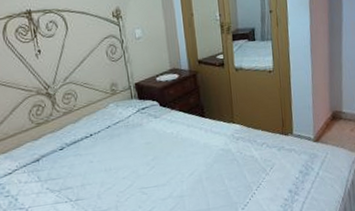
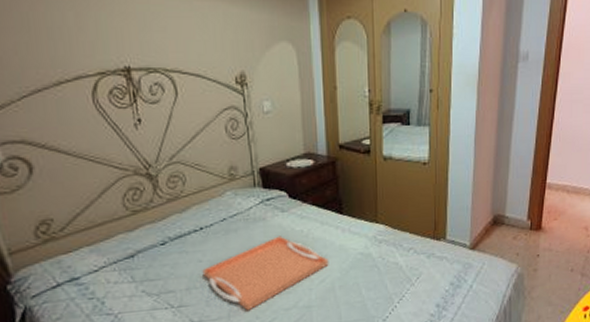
serving tray: none [93,138,196,202] -> present [202,236,329,311]

